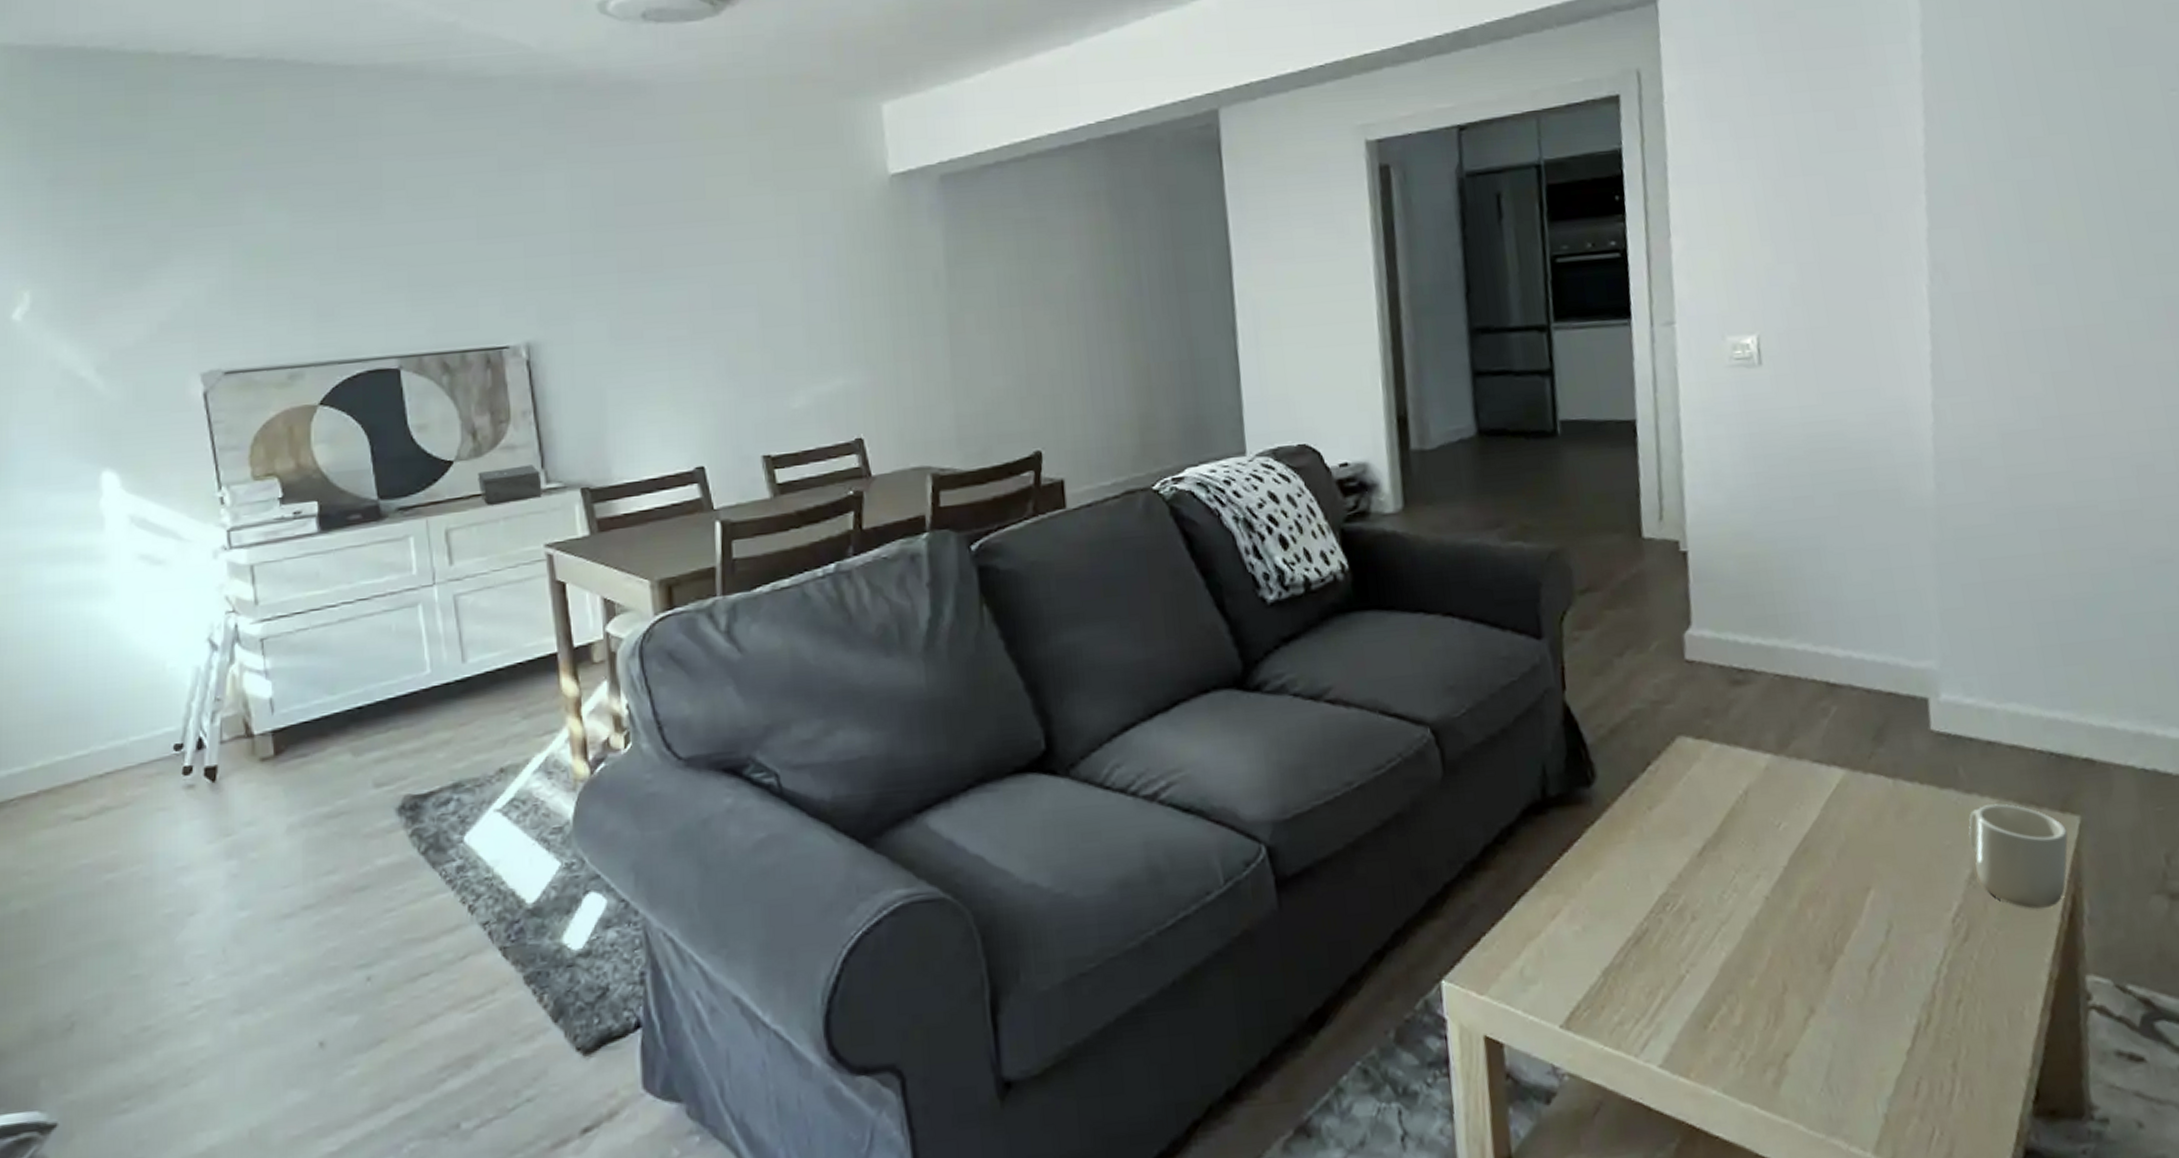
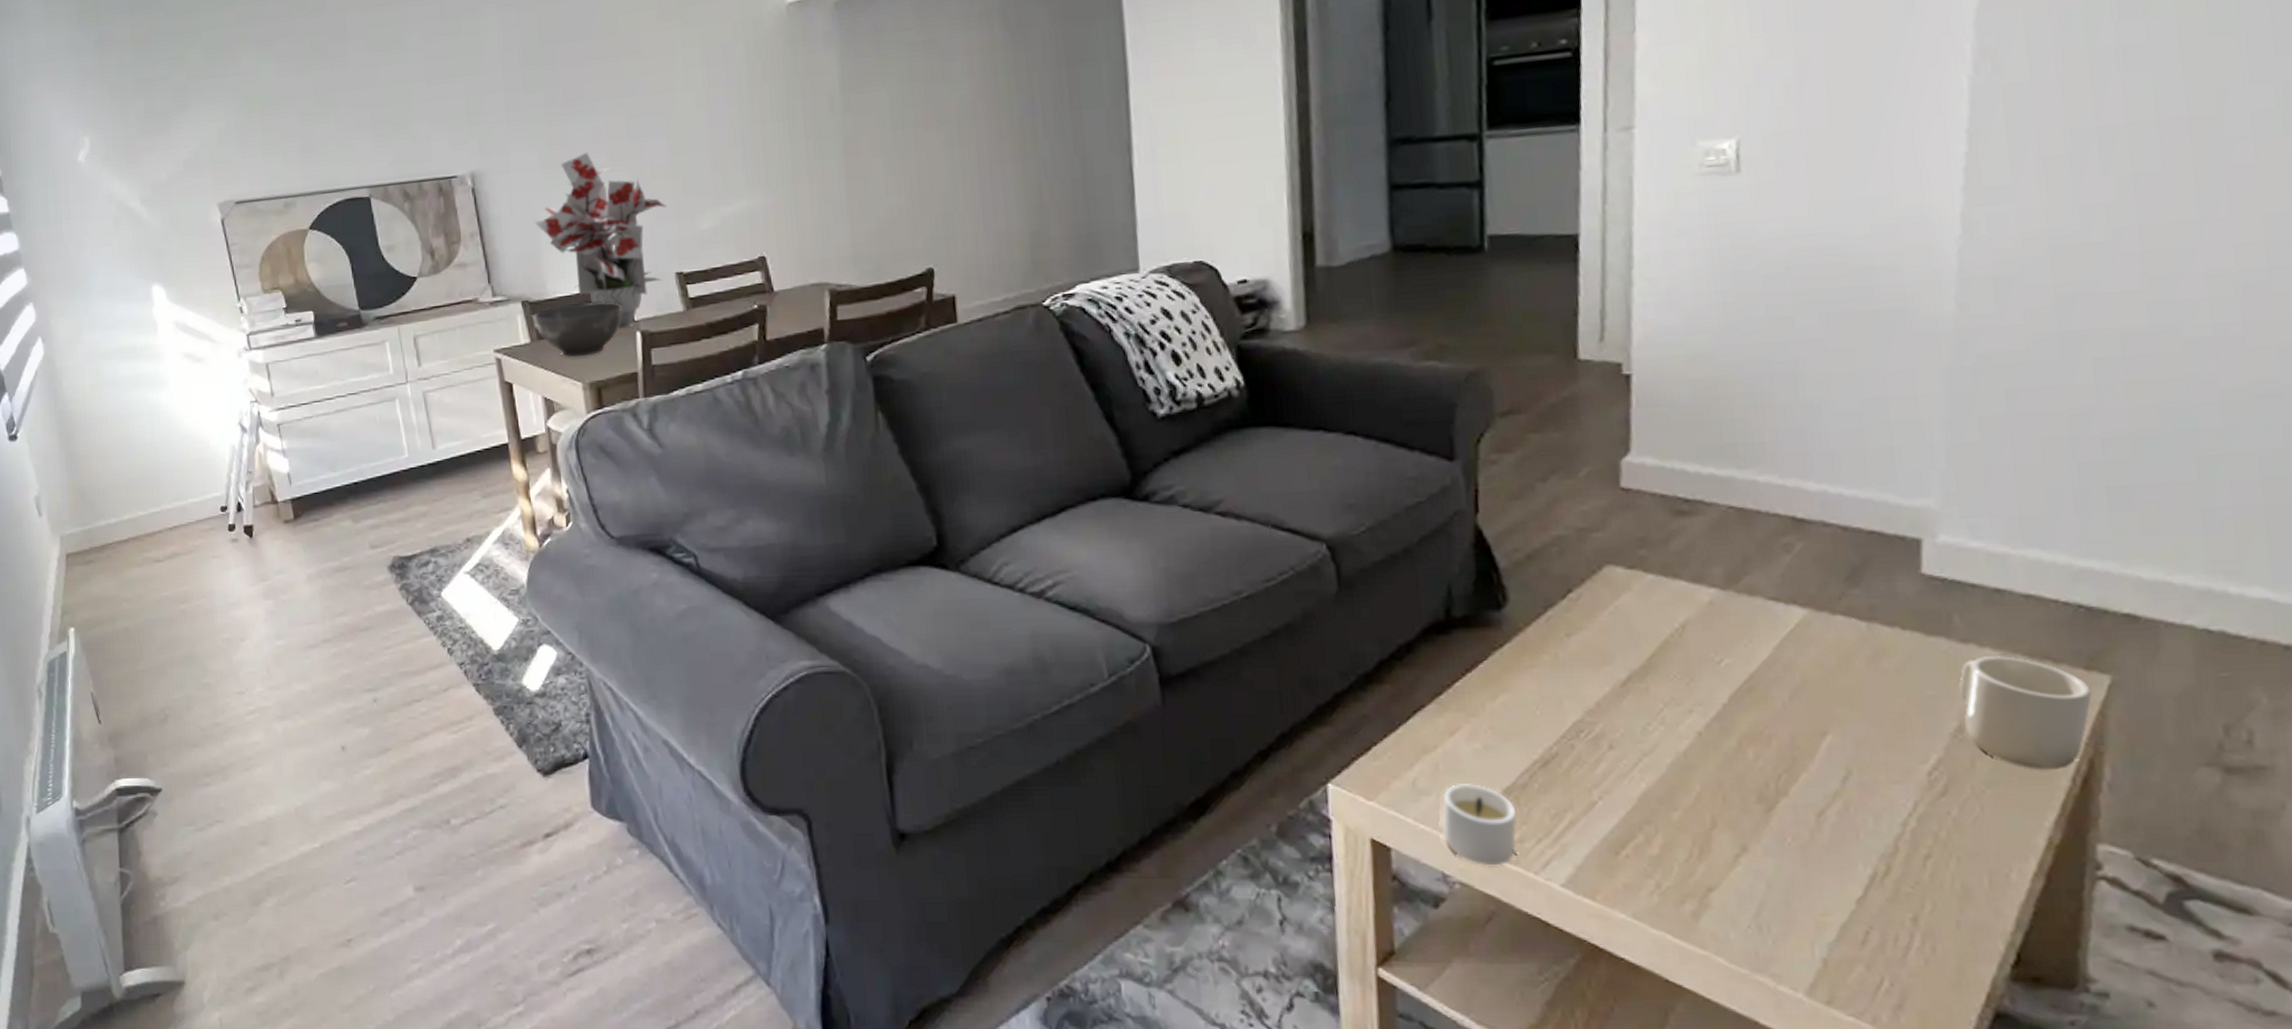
decorative box: present [478,465,542,505] -> none [437,280,490,316]
bowl: none [595,487,700,552] -> present [534,301,623,358]
bouquet: none [599,323,755,519] -> present [534,152,668,329]
candle: none [1548,968,1617,1052] -> present [1441,784,1517,866]

